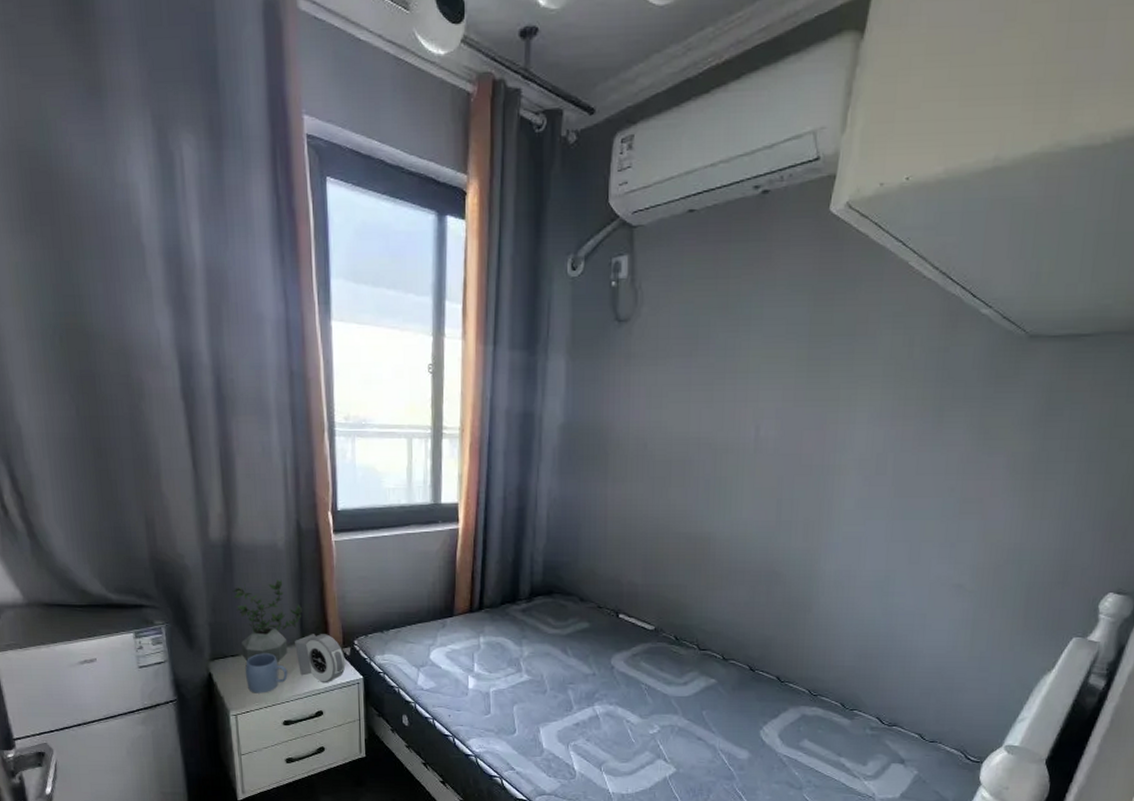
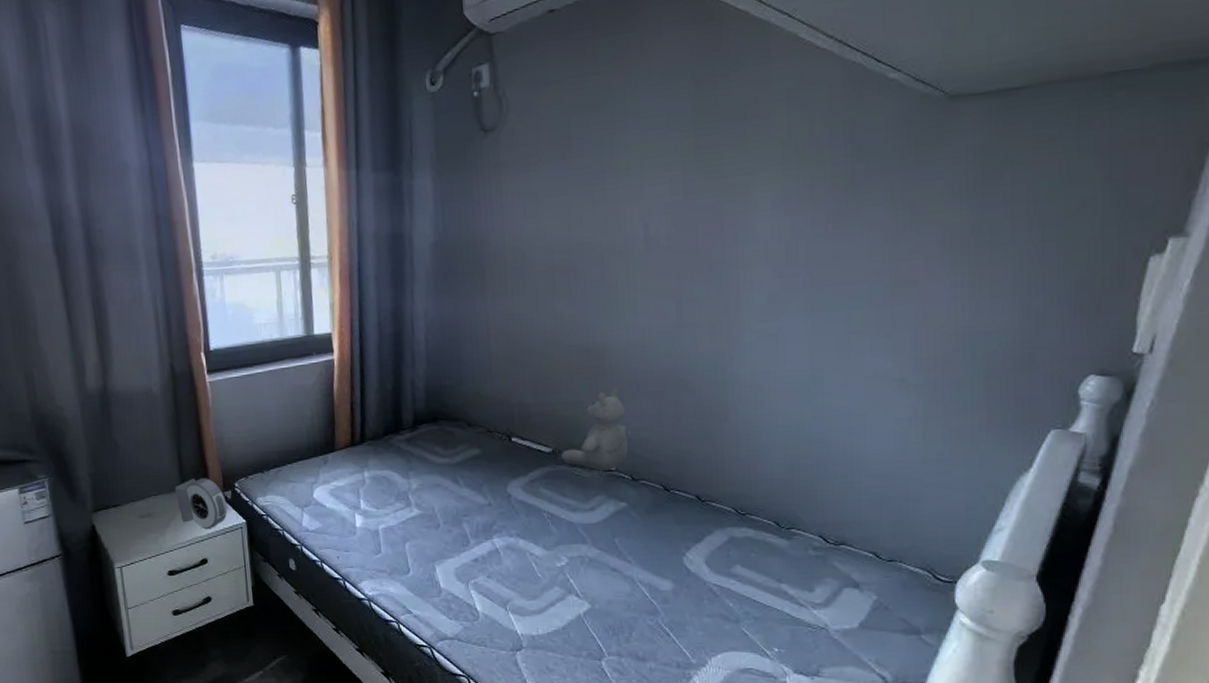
potted plant: present [232,579,303,663] -> none [111,425,182,511]
mug: present [245,653,288,694] -> none [127,501,170,544]
stuffed animal: none [663,575,725,651] -> present [561,387,630,472]

